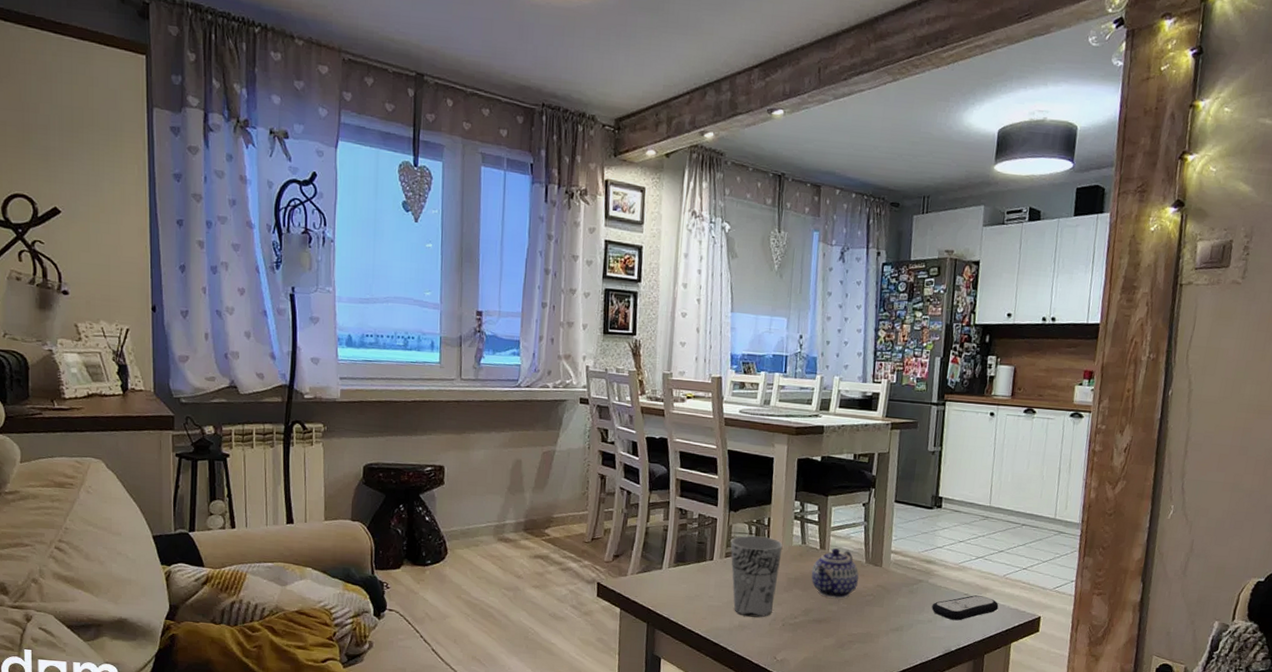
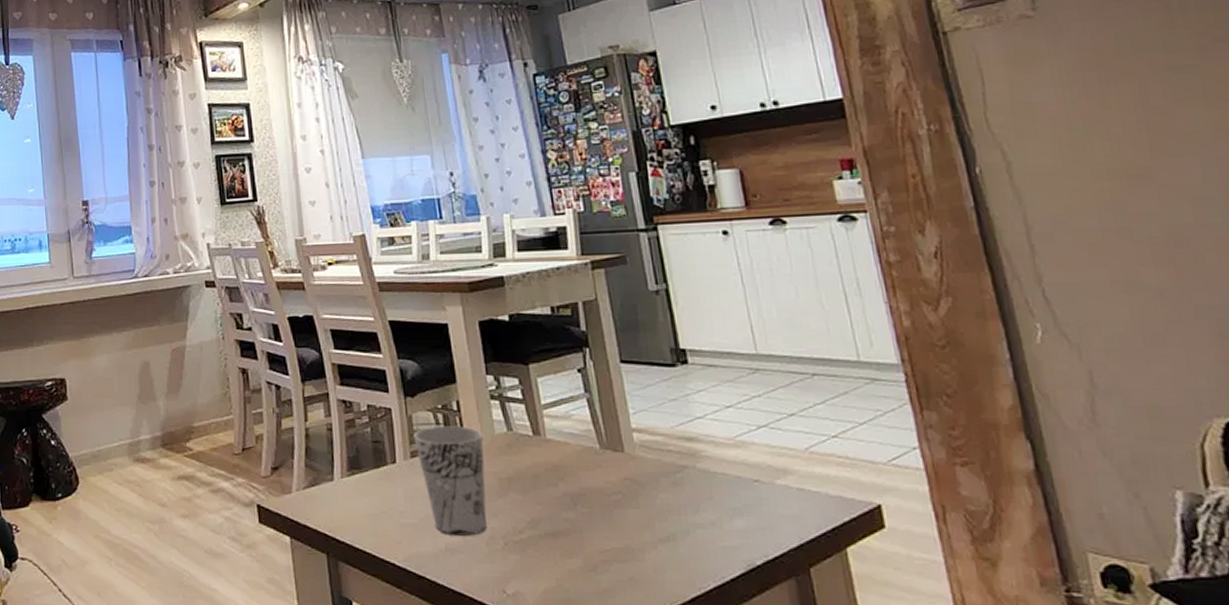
teapot: present [811,548,859,599] -> none [528,433,596,501]
remote control: present [931,595,999,621] -> none [710,481,811,520]

